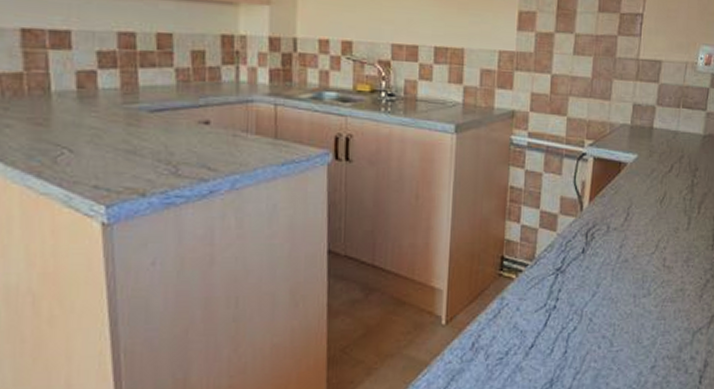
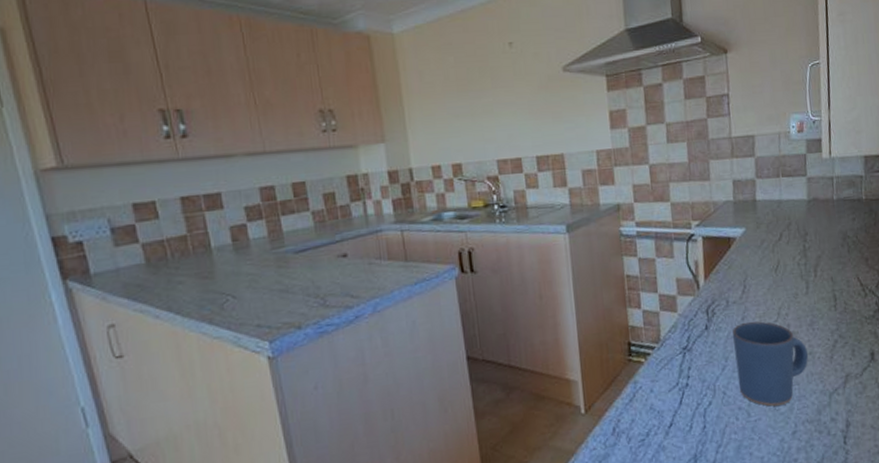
mug: none [606,250,679,338] -> present [733,321,808,407]

